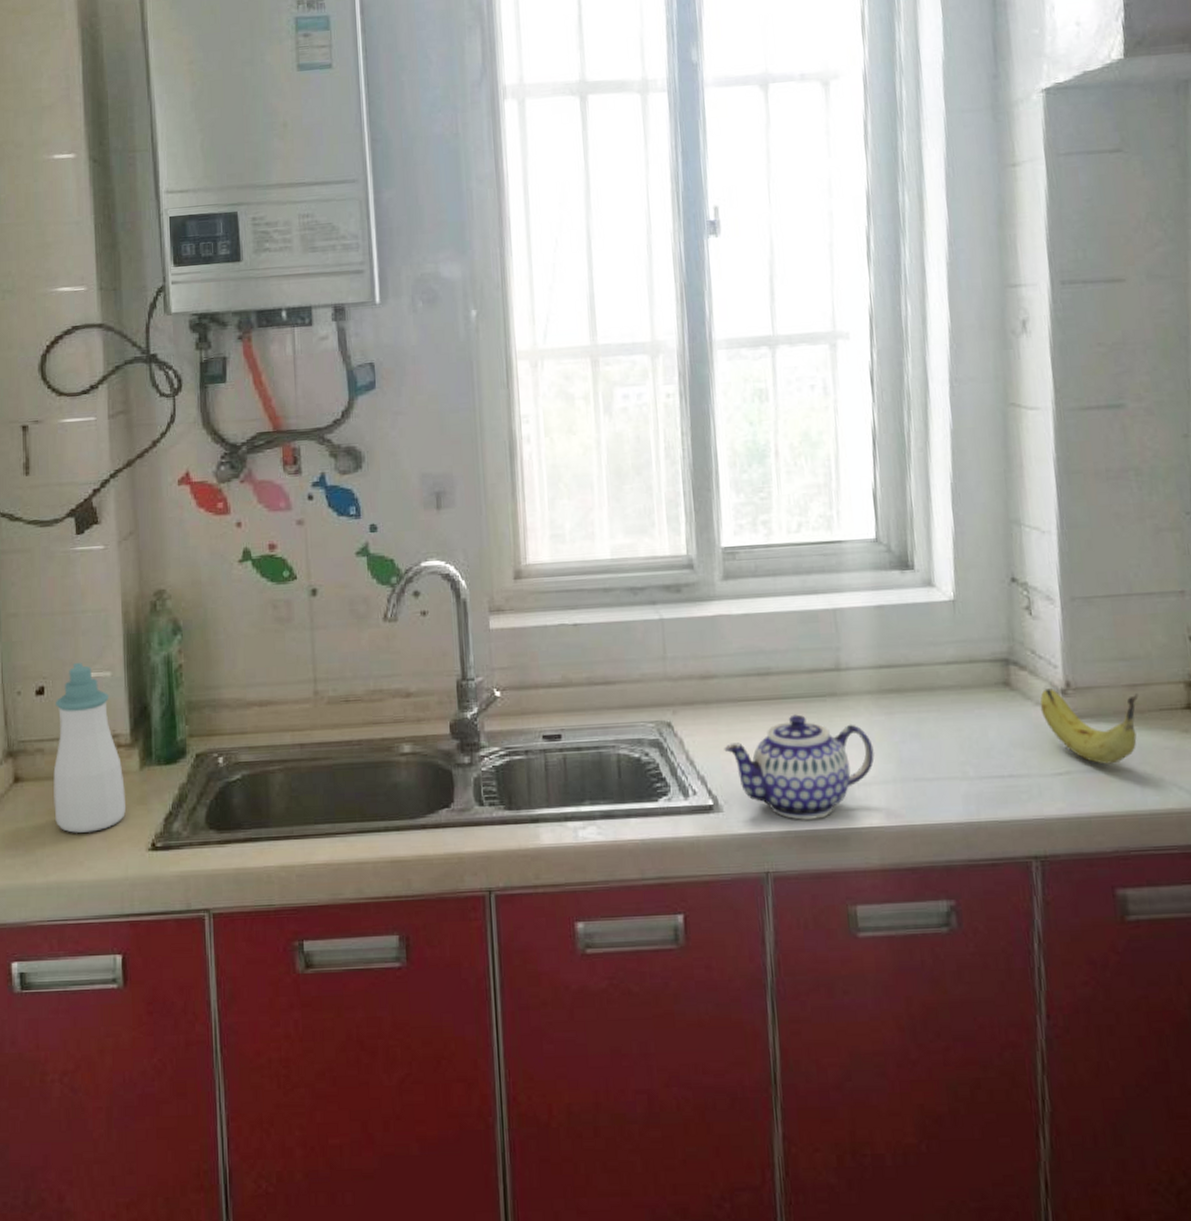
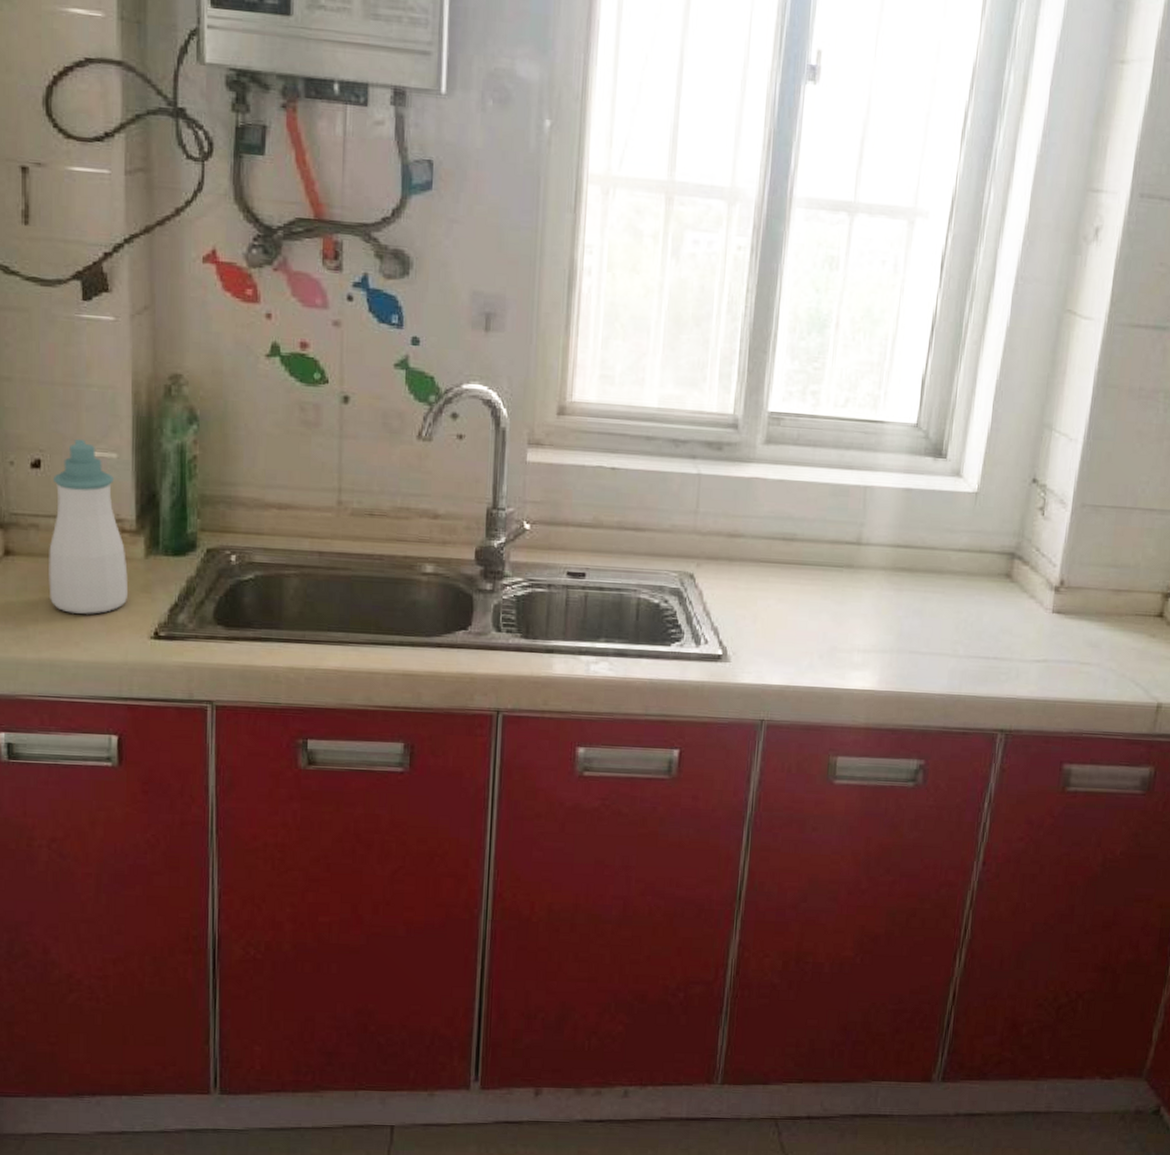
teapot: present [724,714,875,821] -> none [740,580,878,678]
fruit: present [1040,688,1139,764] -> none [1033,584,1121,657]

